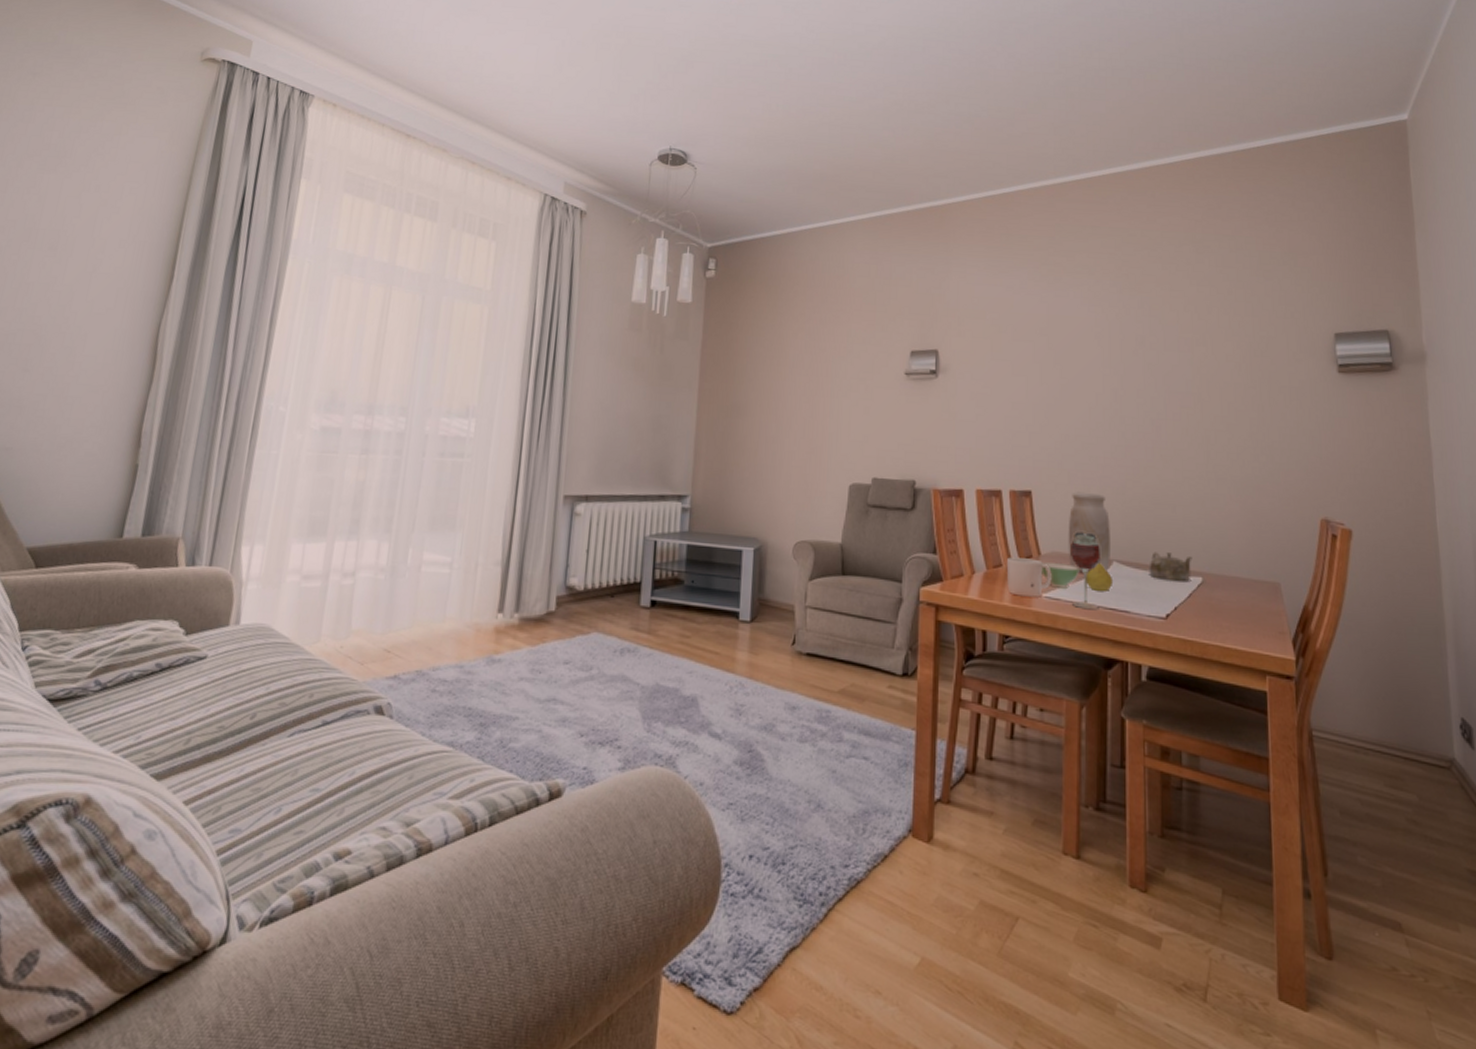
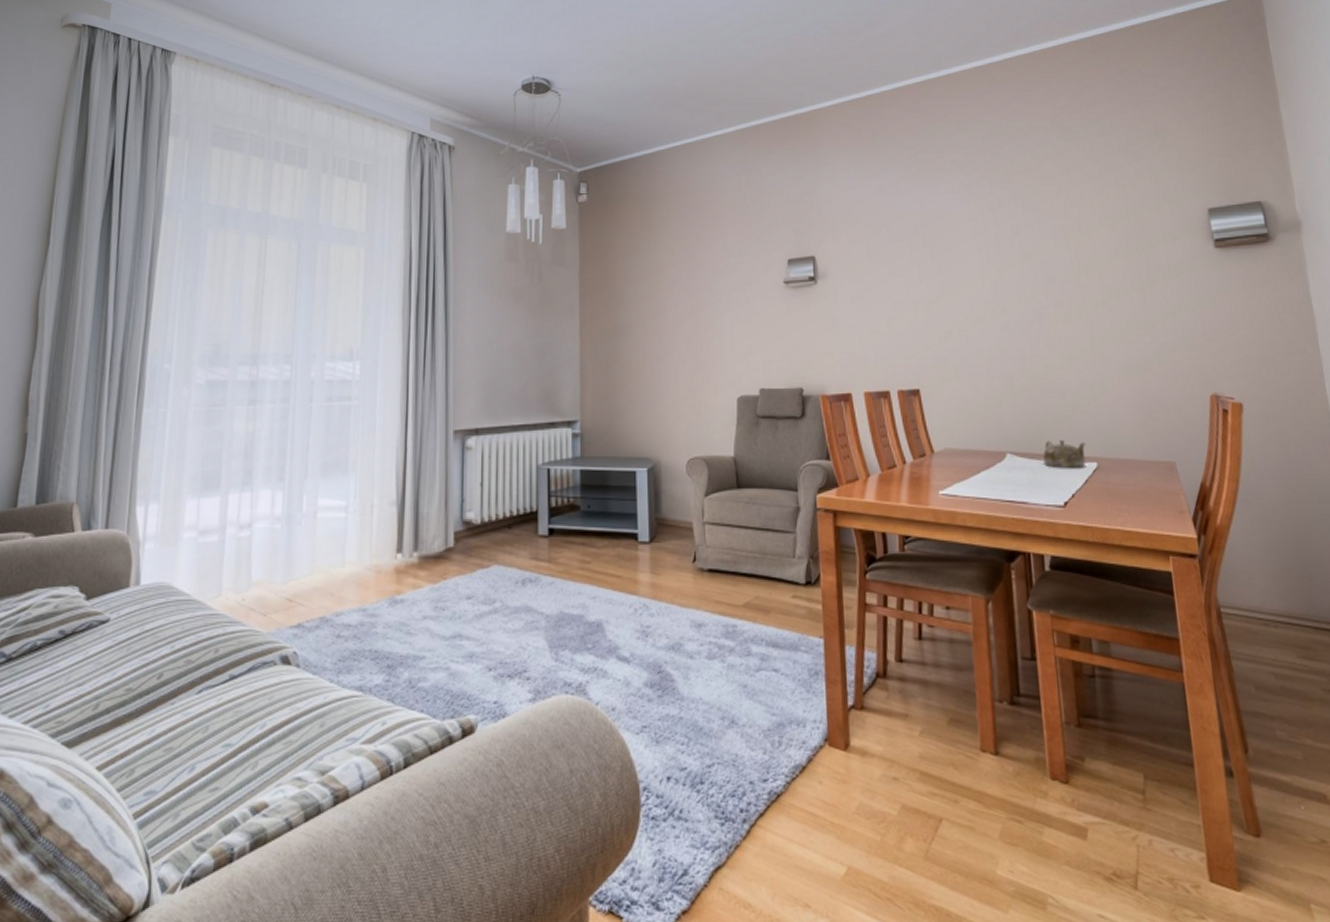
mug: present [1006,557,1052,597] -> none [900,457,947,496]
bowl: present [1041,562,1080,588] -> none [936,460,974,484]
vase: present [1068,491,1110,573] -> none [959,386,1004,467]
wineglass: present [1069,531,1102,610] -> none [962,426,997,504]
fruit: present [1086,557,1114,593] -> none [980,450,1009,485]

